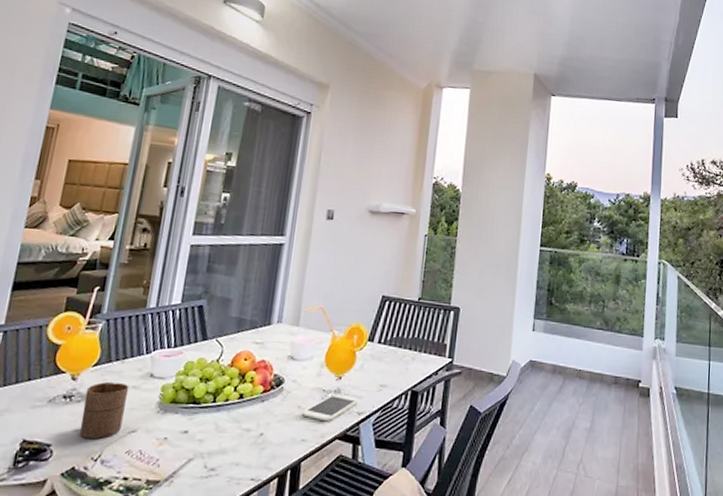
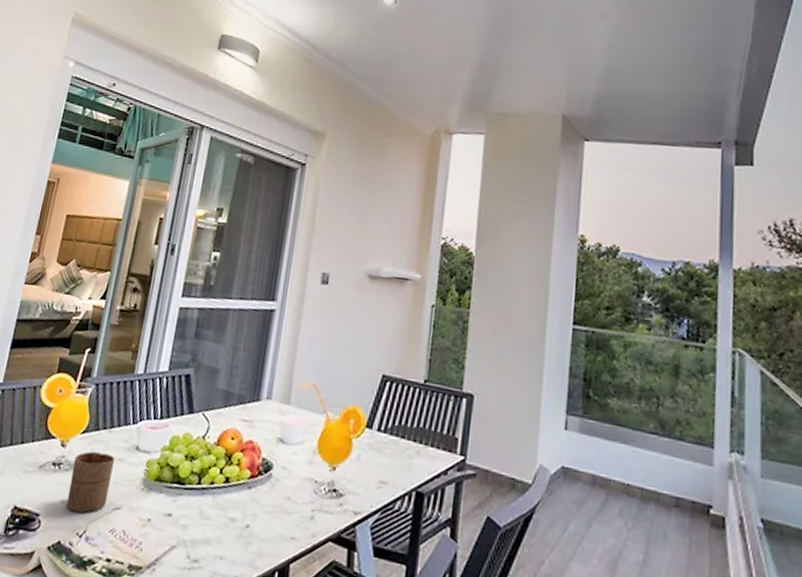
smartphone: present [303,393,359,421] -> none [292,486,355,518]

